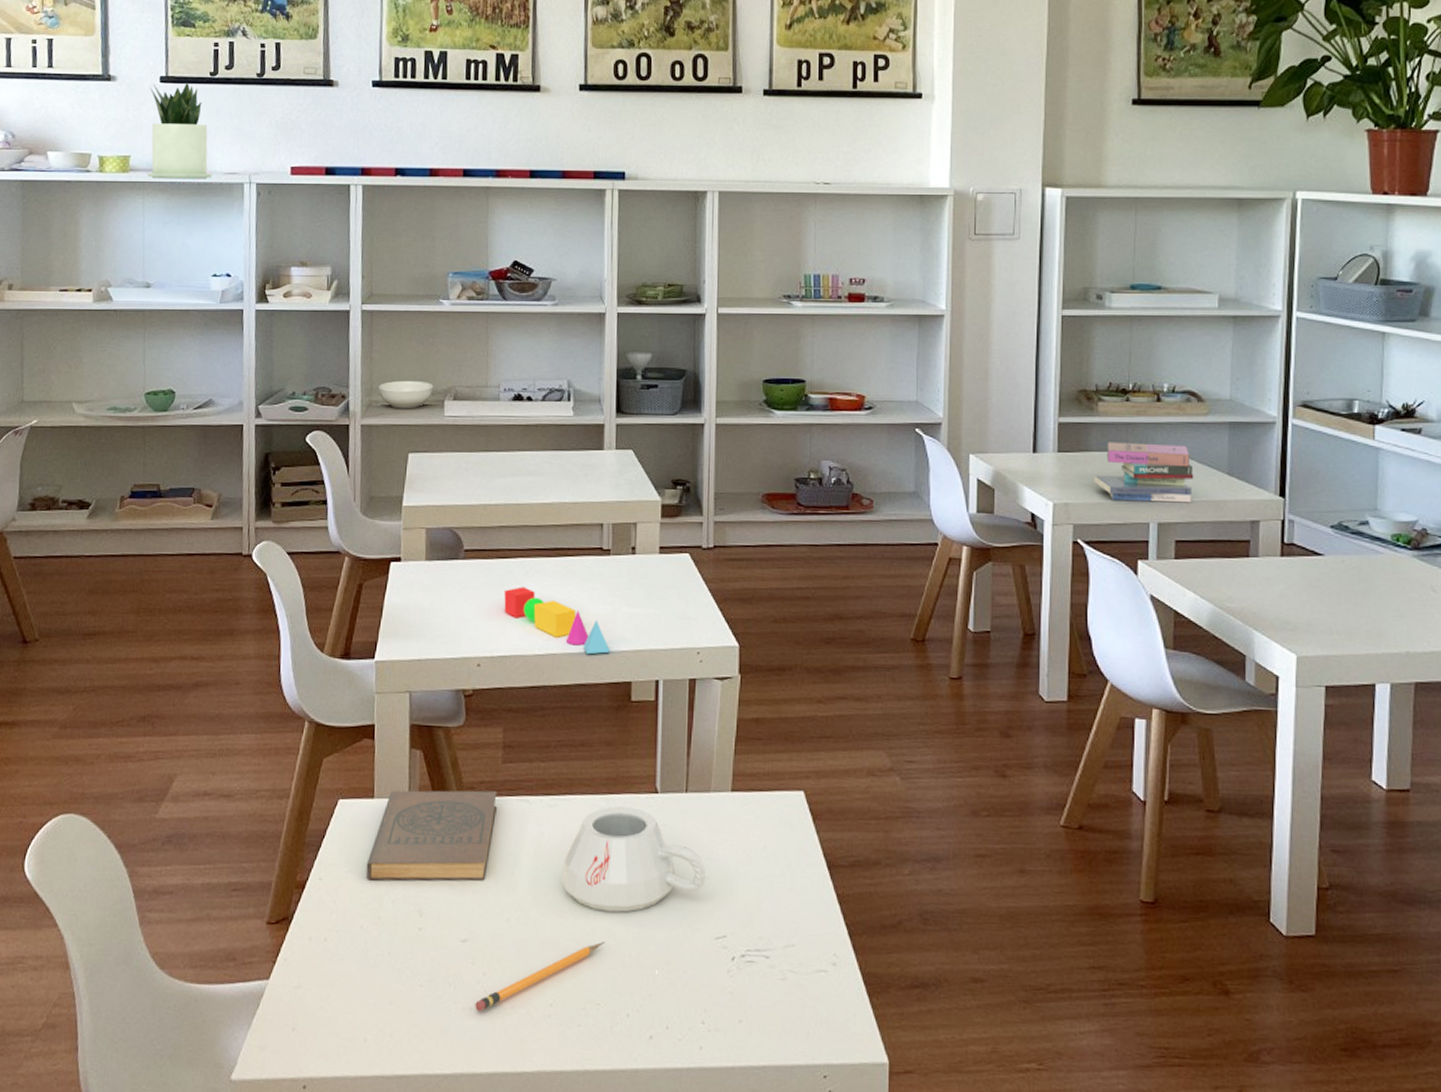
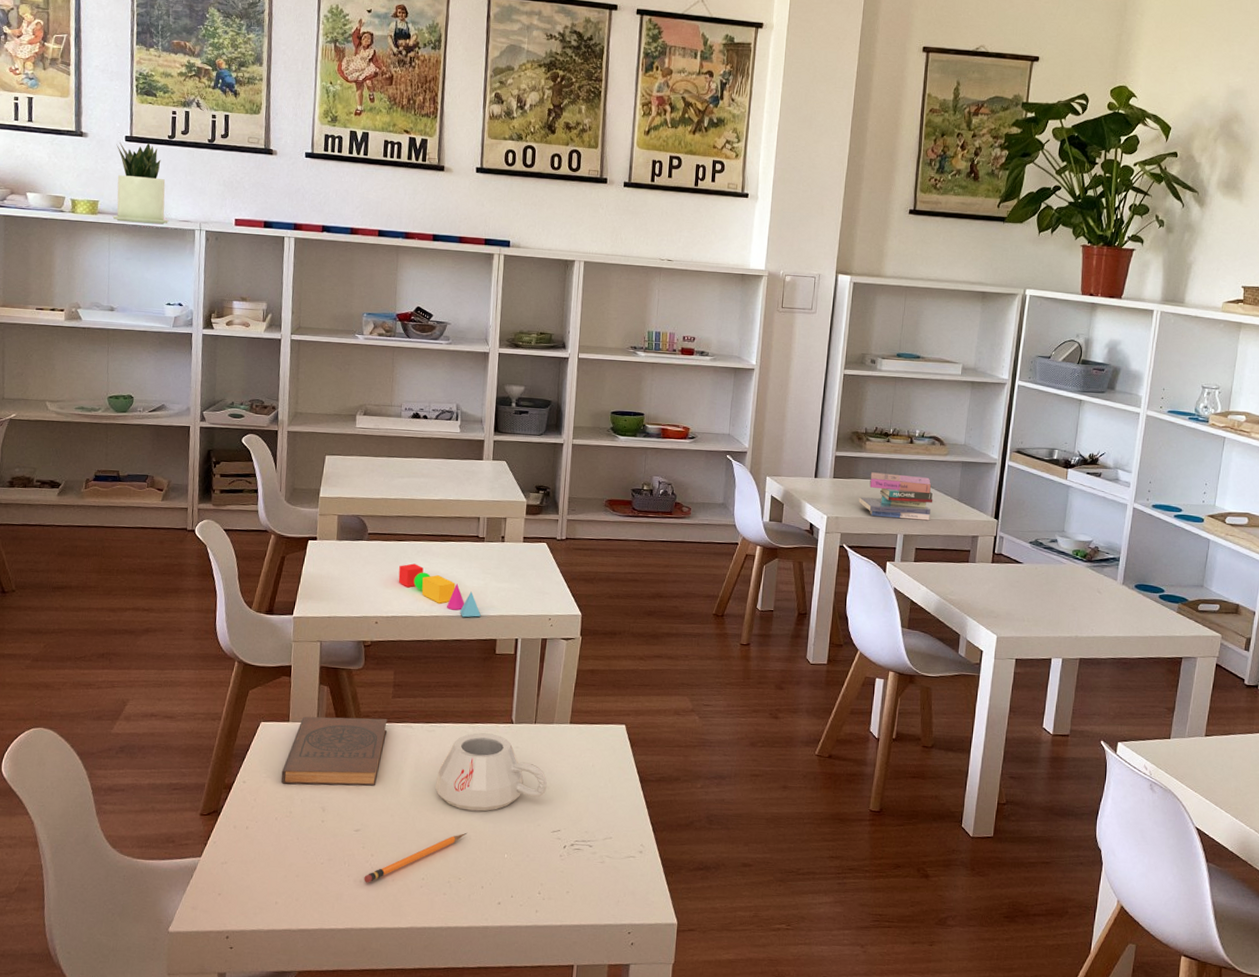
bowl: present [378,380,434,409] -> none [302,397,348,421]

